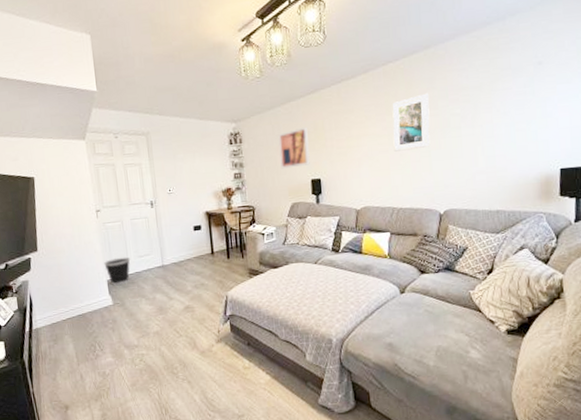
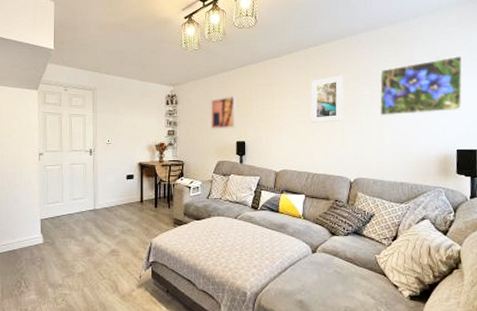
wastebasket: present [104,257,131,286] -> none [40,198,65,225]
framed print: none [471,57,569,137] -> present [379,55,463,116]

